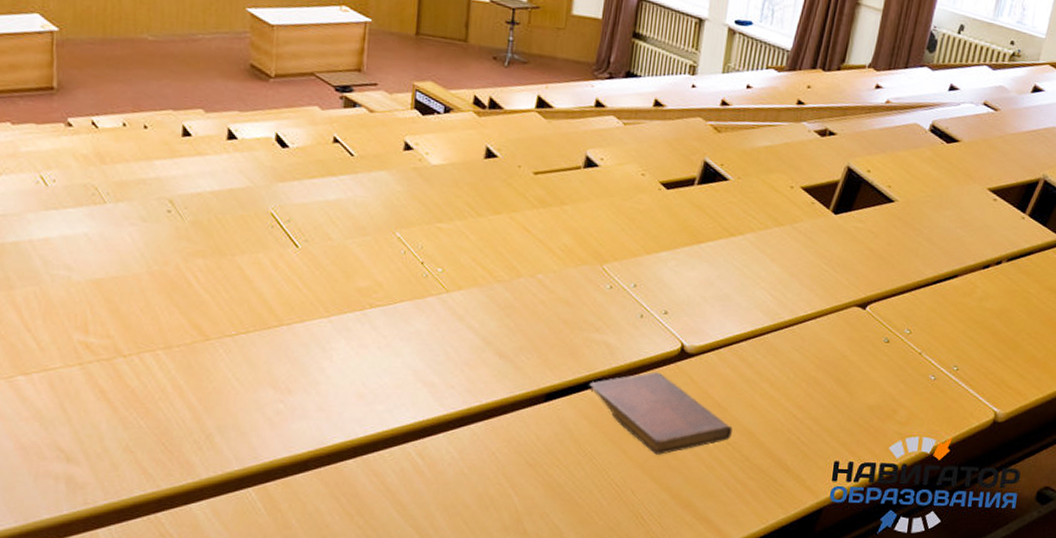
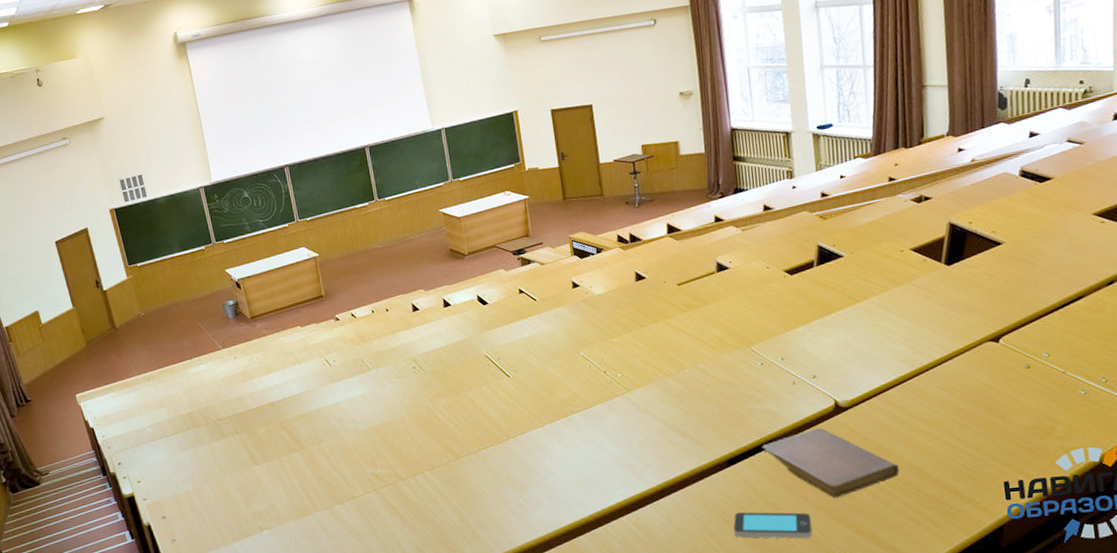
smartphone: none [535,457,626,497] -> present [733,512,812,539]

